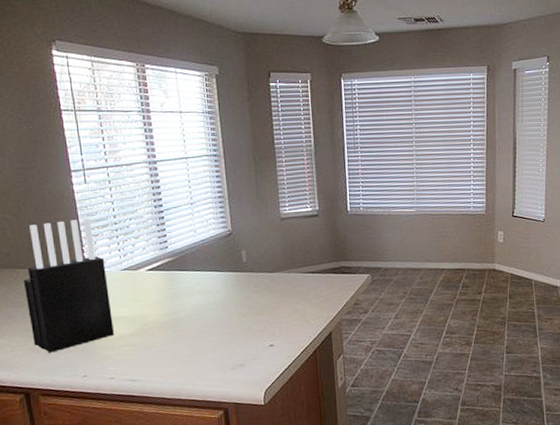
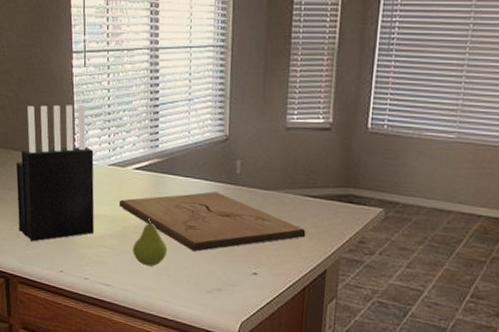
cutting board: none [135,280,310,336] -> present [118,191,306,252]
fruit: none [154,311,189,356] -> present [132,217,168,267]

